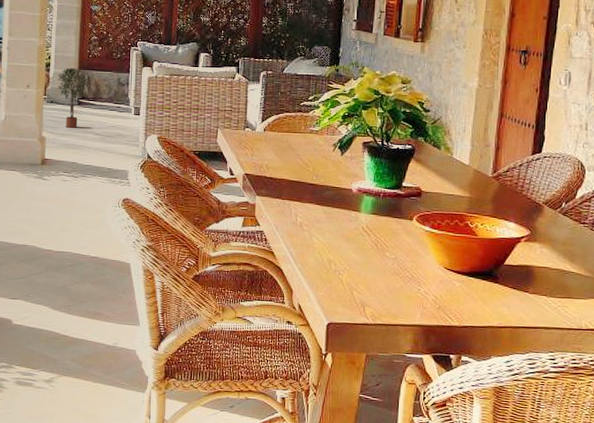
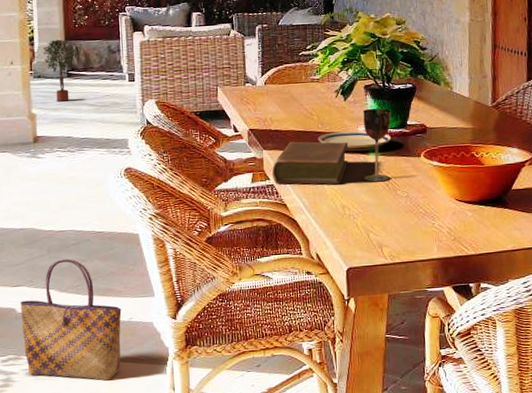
tote bag: none [16,278,108,400] -> present [20,258,122,381]
book: none [262,190,341,239] -> present [271,141,349,185]
plate: none [311,185,385,208] -> present [317,130,392,152]
wineglass: none [353,165,387,241] -> present [363,108,391,182]

